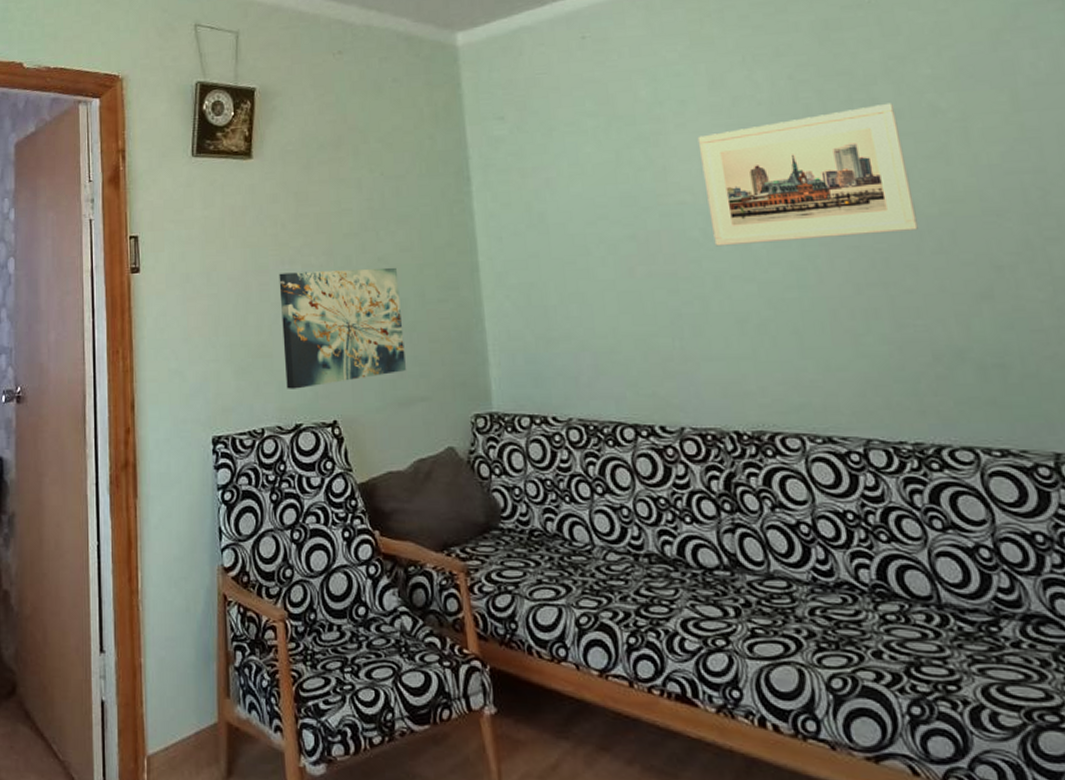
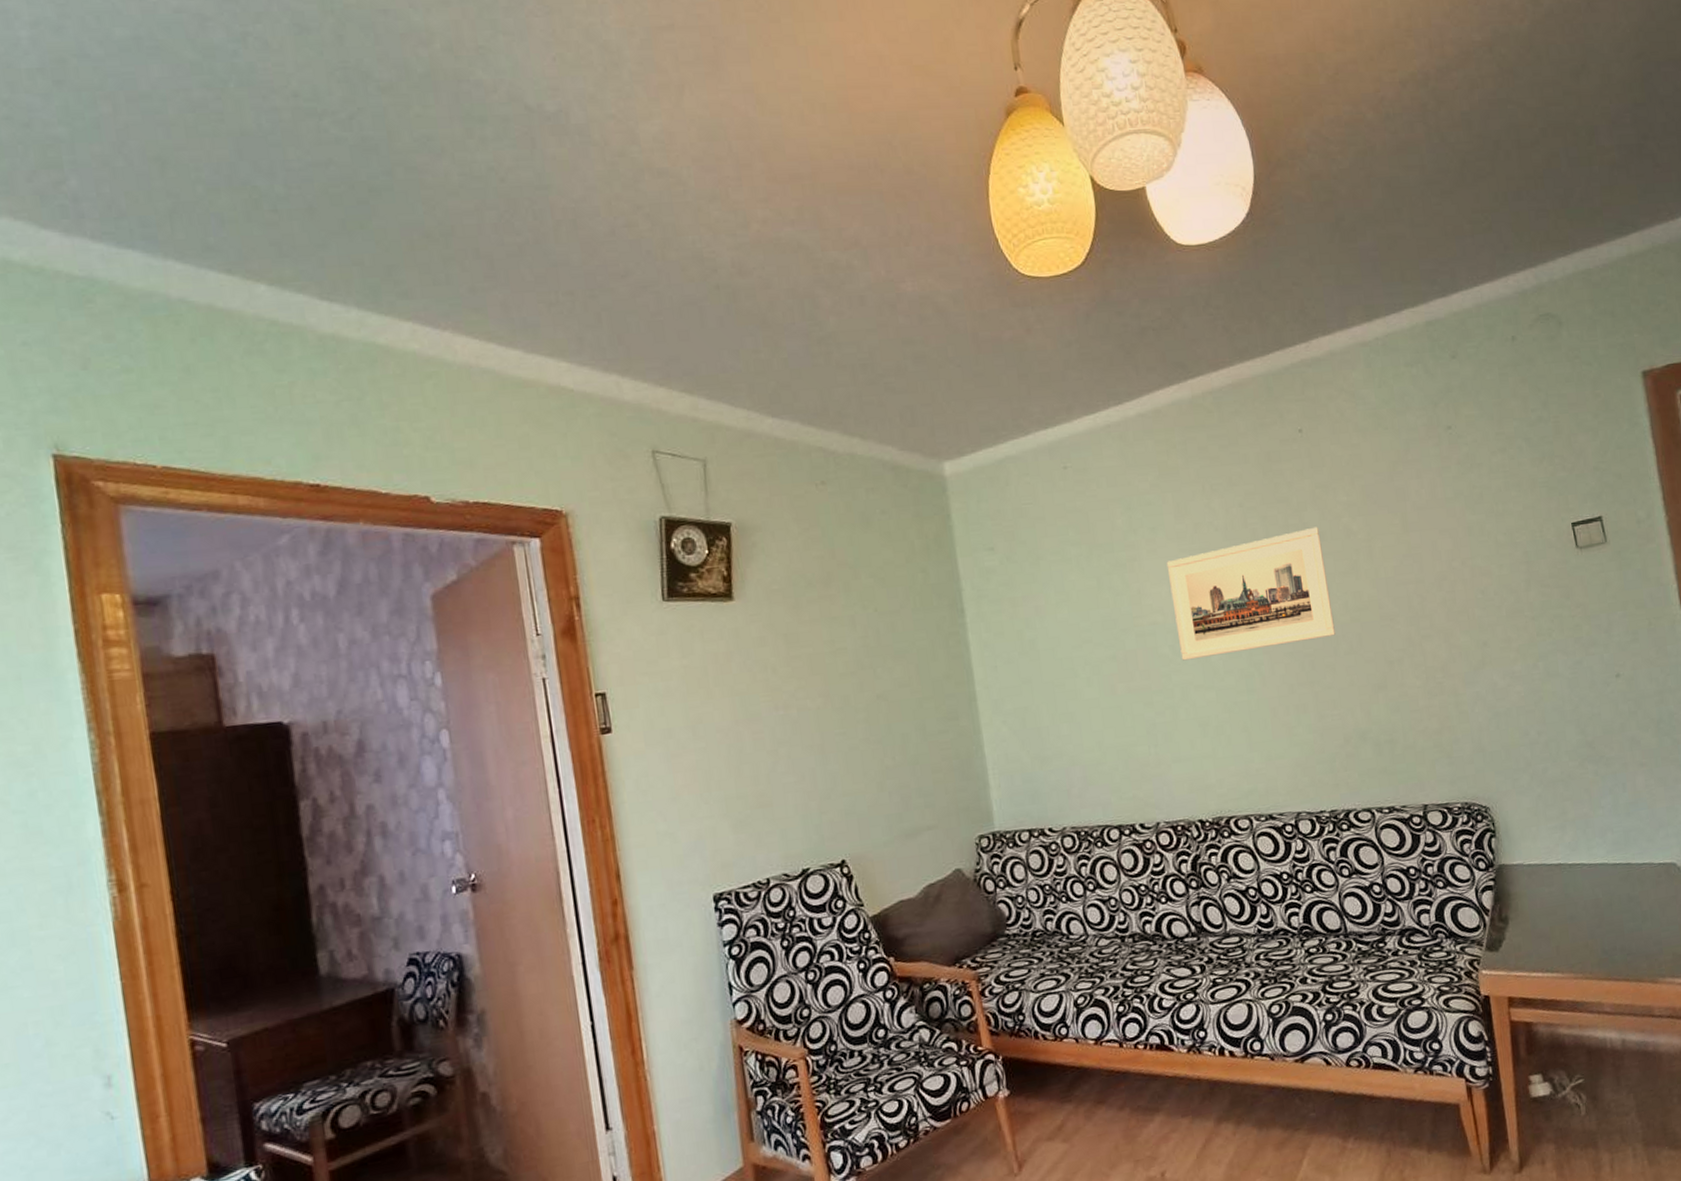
wall art: present [279,267,406,389] -> none [773,703,911,836]

